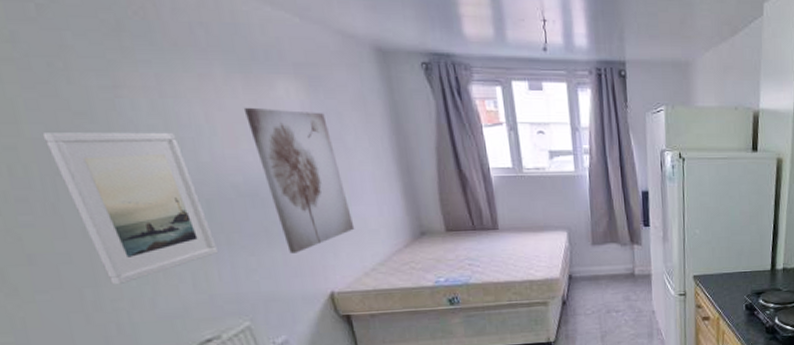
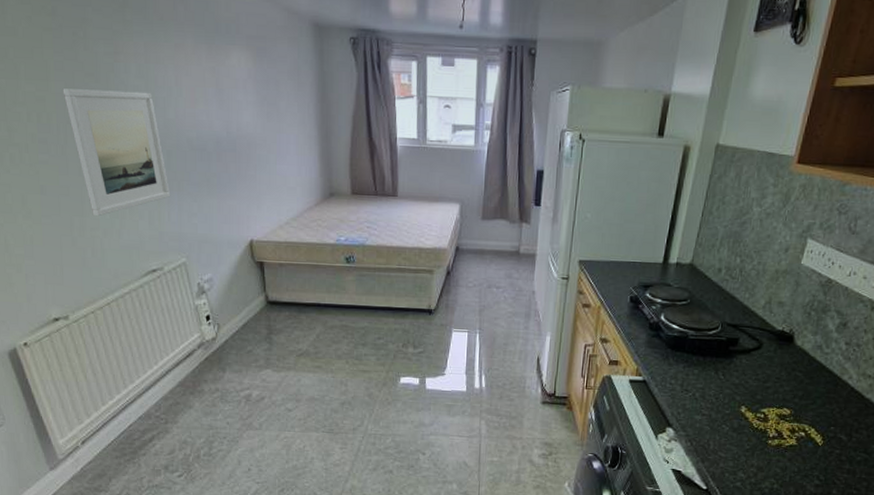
wall art: present [243,107,355,254] -> none [204,73,277,203]

